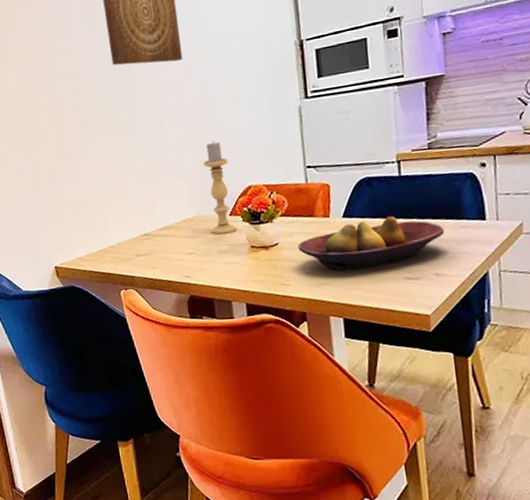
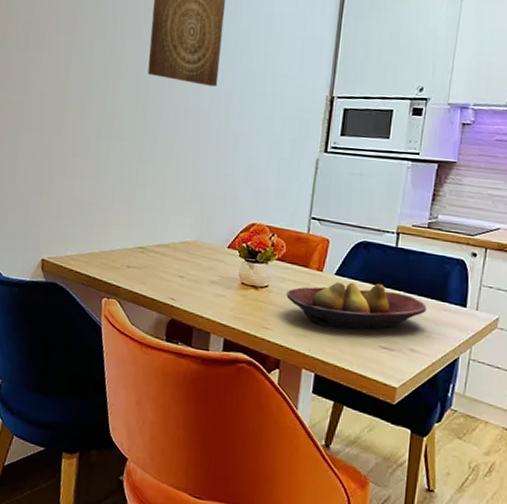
candle holder: present [202,141,237,235] -> none [206,171,238,266]

